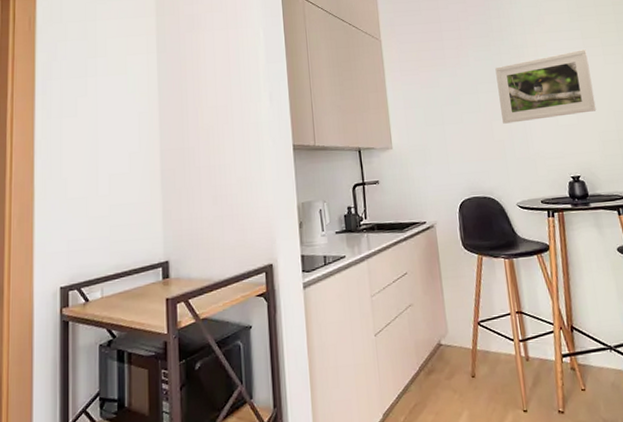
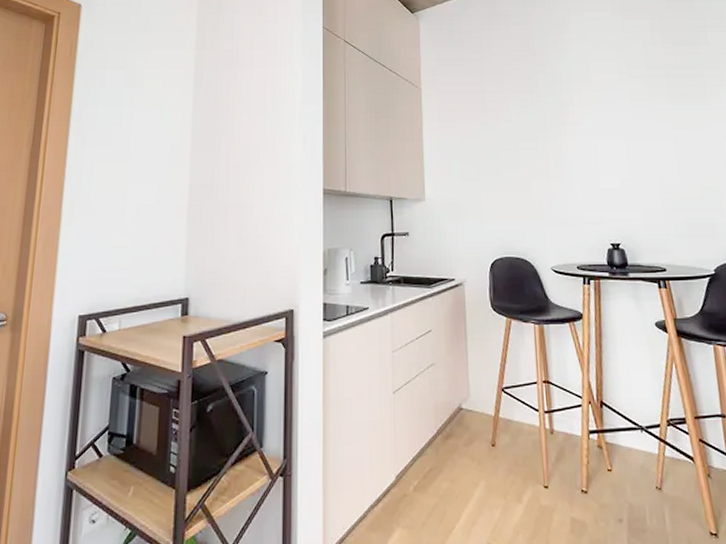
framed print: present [495,49,597,124] -> none [537,112,642,183]

